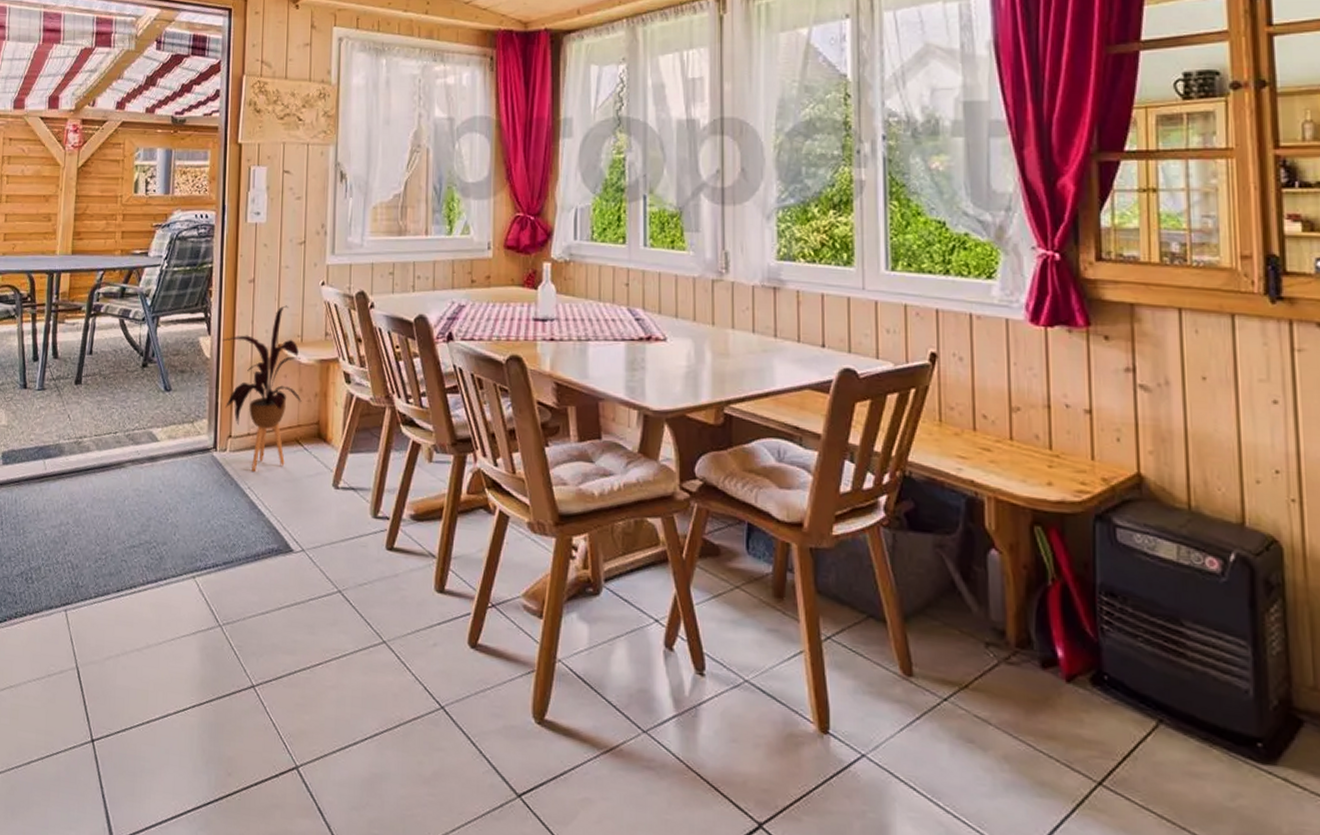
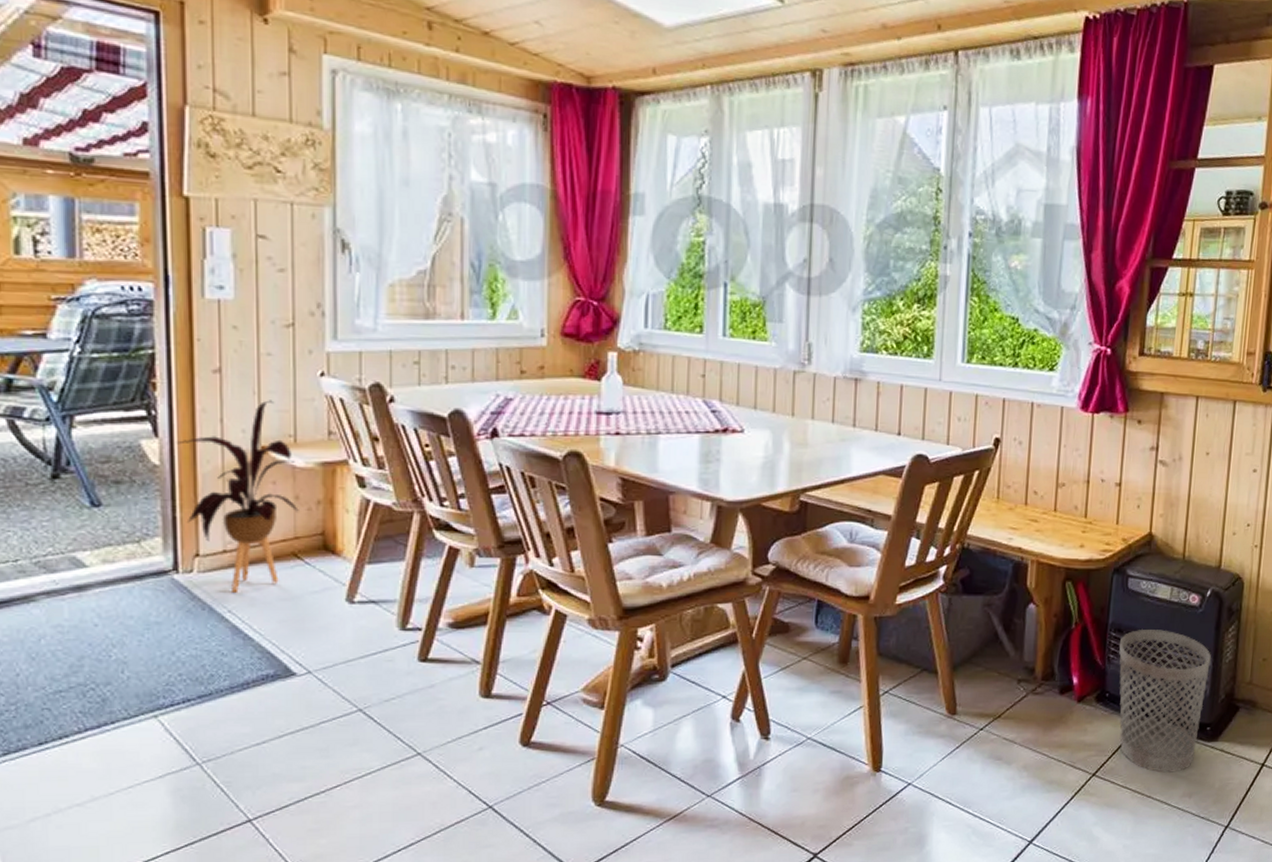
wastebasket: none [1115,595,1250,800] -> present [1119,628,1211,773]

